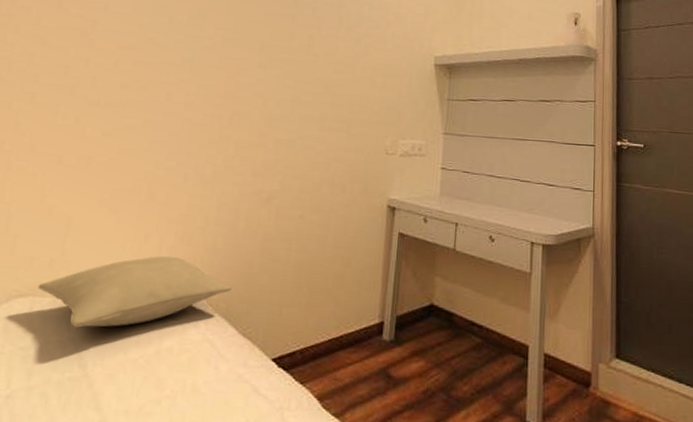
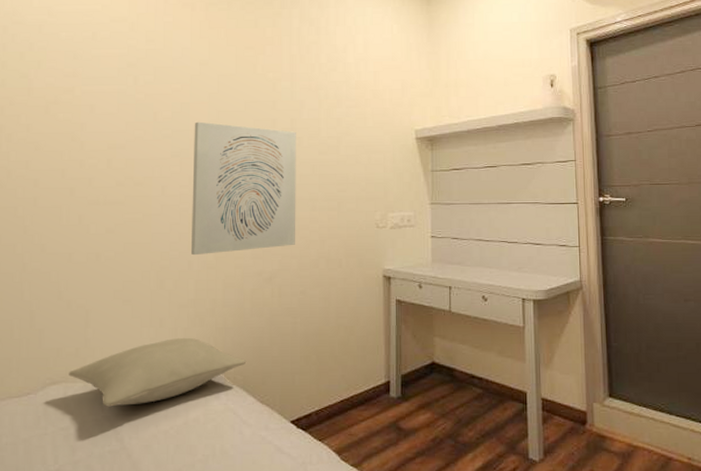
wall art: none [188,29,313,168] -> present [190,121,296,256]

